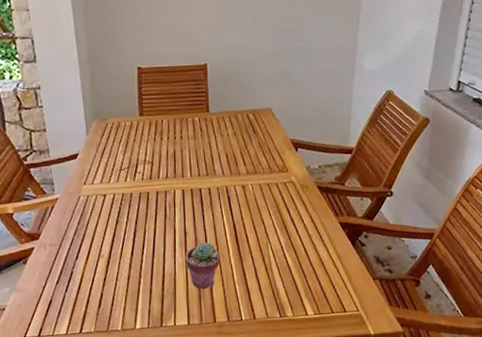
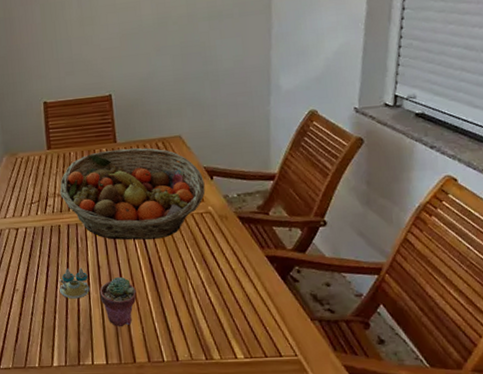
salt and pepper shaker set: none [145,233,175,264] -> present [59,267,90,299]
fruit basket: none [150,118,290,208] -> present [60,147,205,240]

